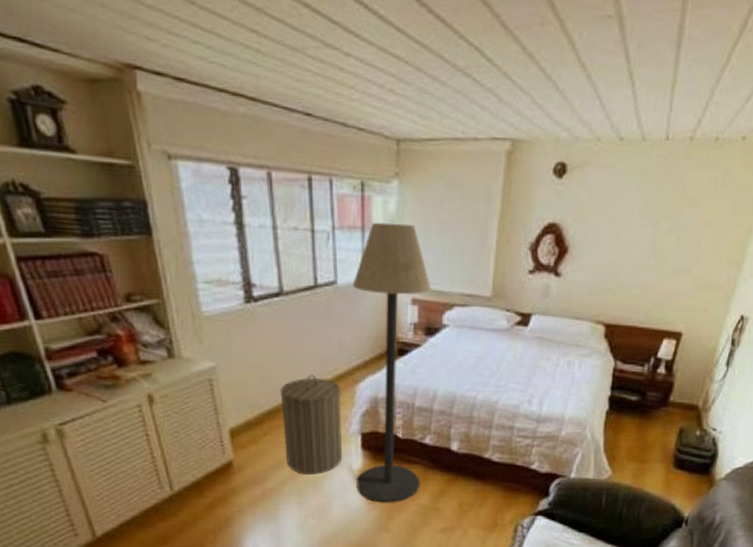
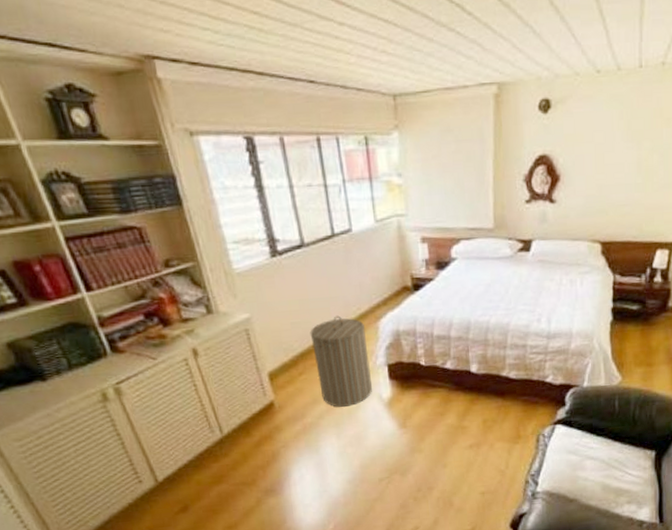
floor lamp: present [352,222,431,503] -> none [366,170,446,427]

